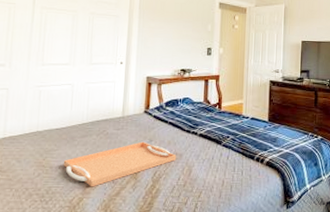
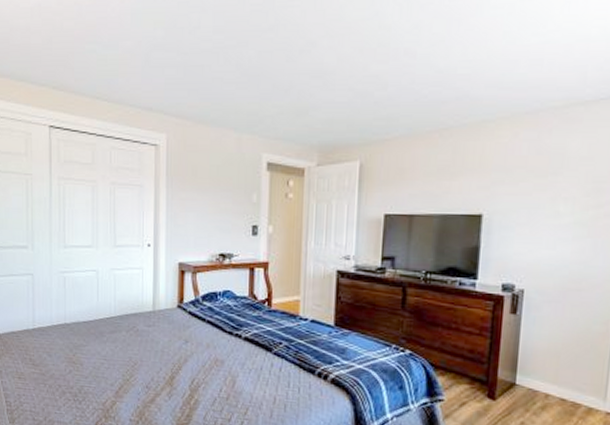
serving tray: present [63,141,177,187] -> none [93,342,217,391]

